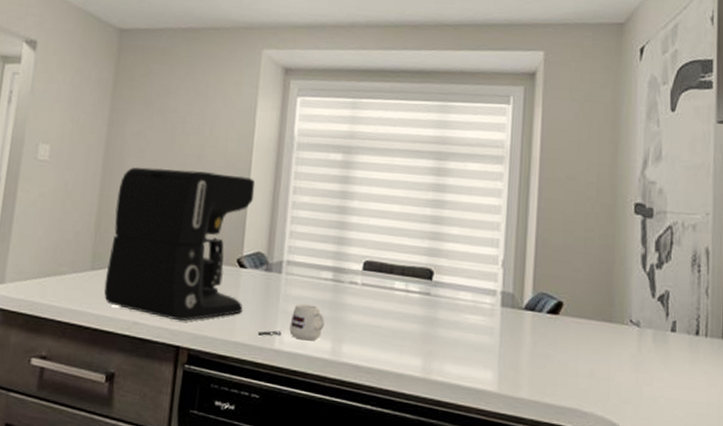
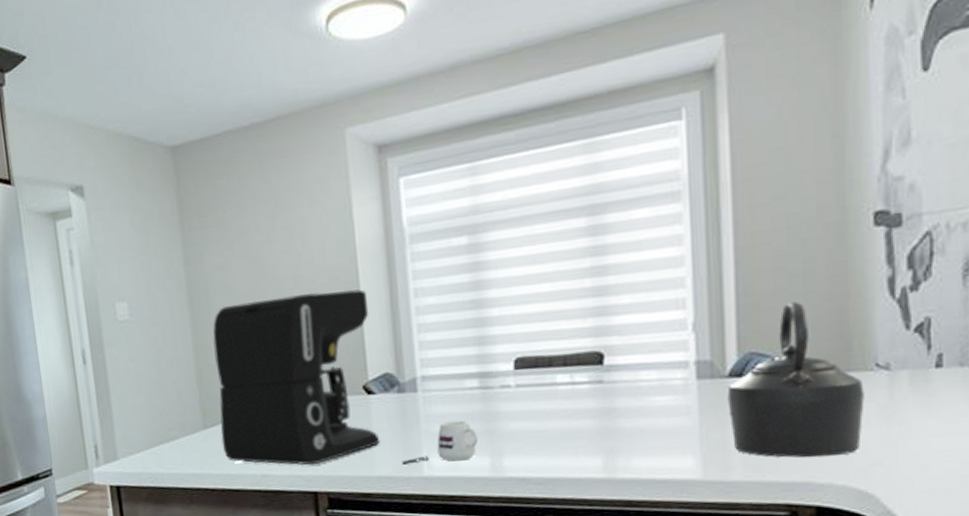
kettle: none [522,259,621,391] -> present [727,302,865,458]

